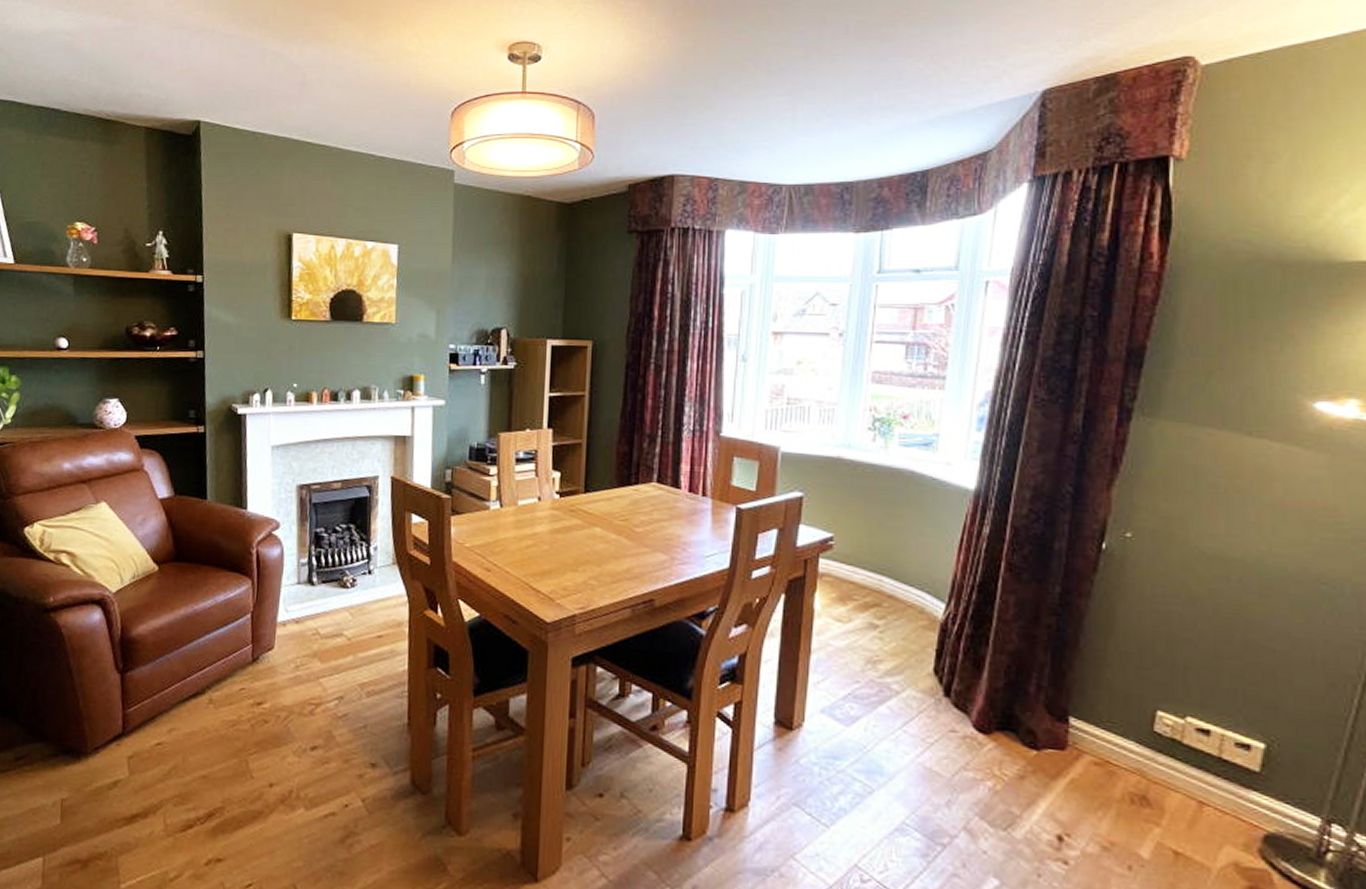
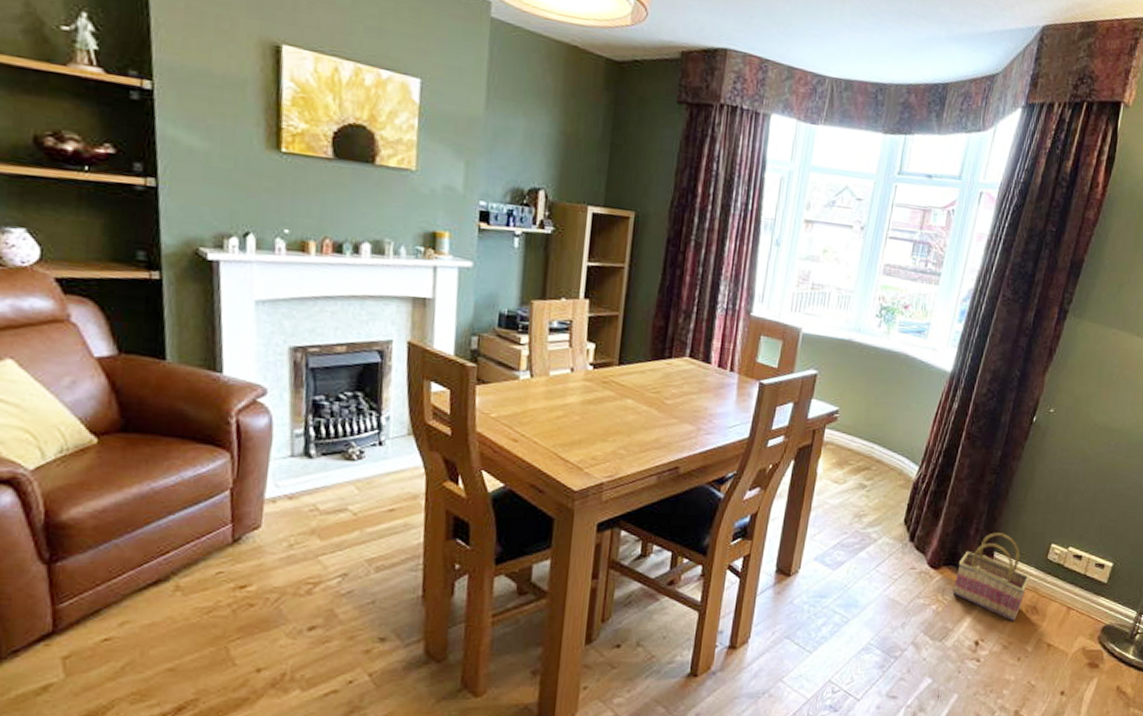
basket: none [1014,691,1130,815] -> present [952,532,1030,622]

